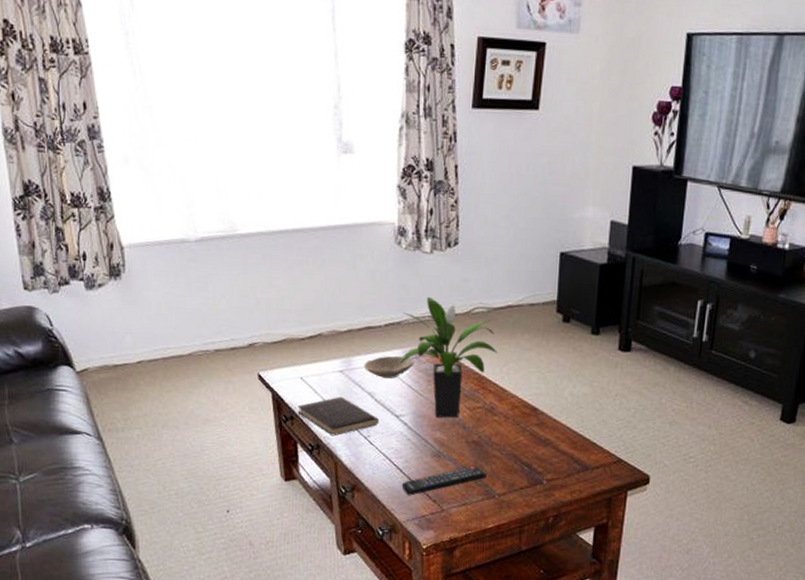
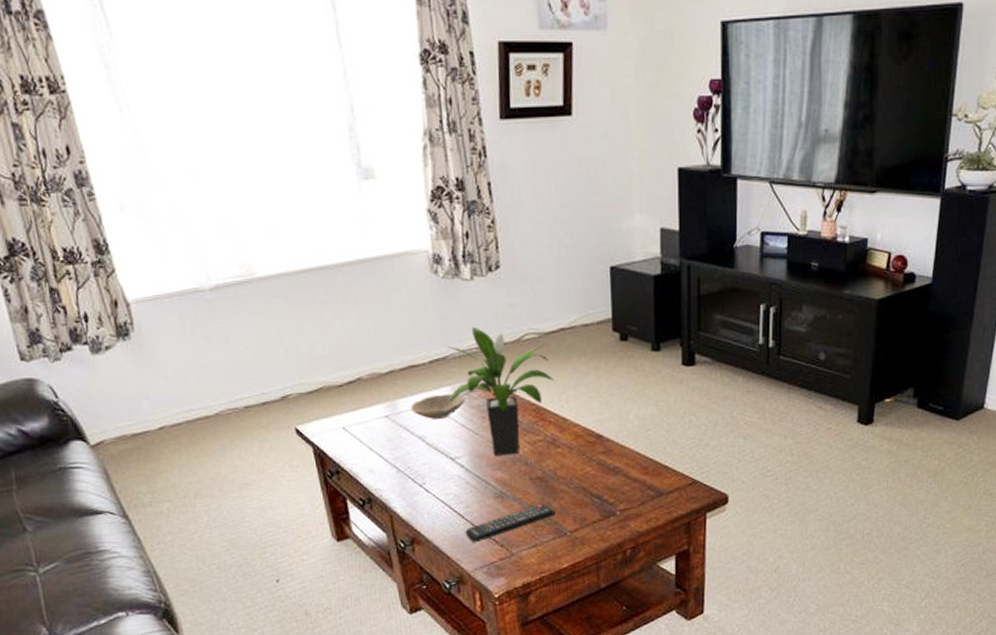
hardcover book: present [297,396,380,436] -> none [343,443,434,488]

